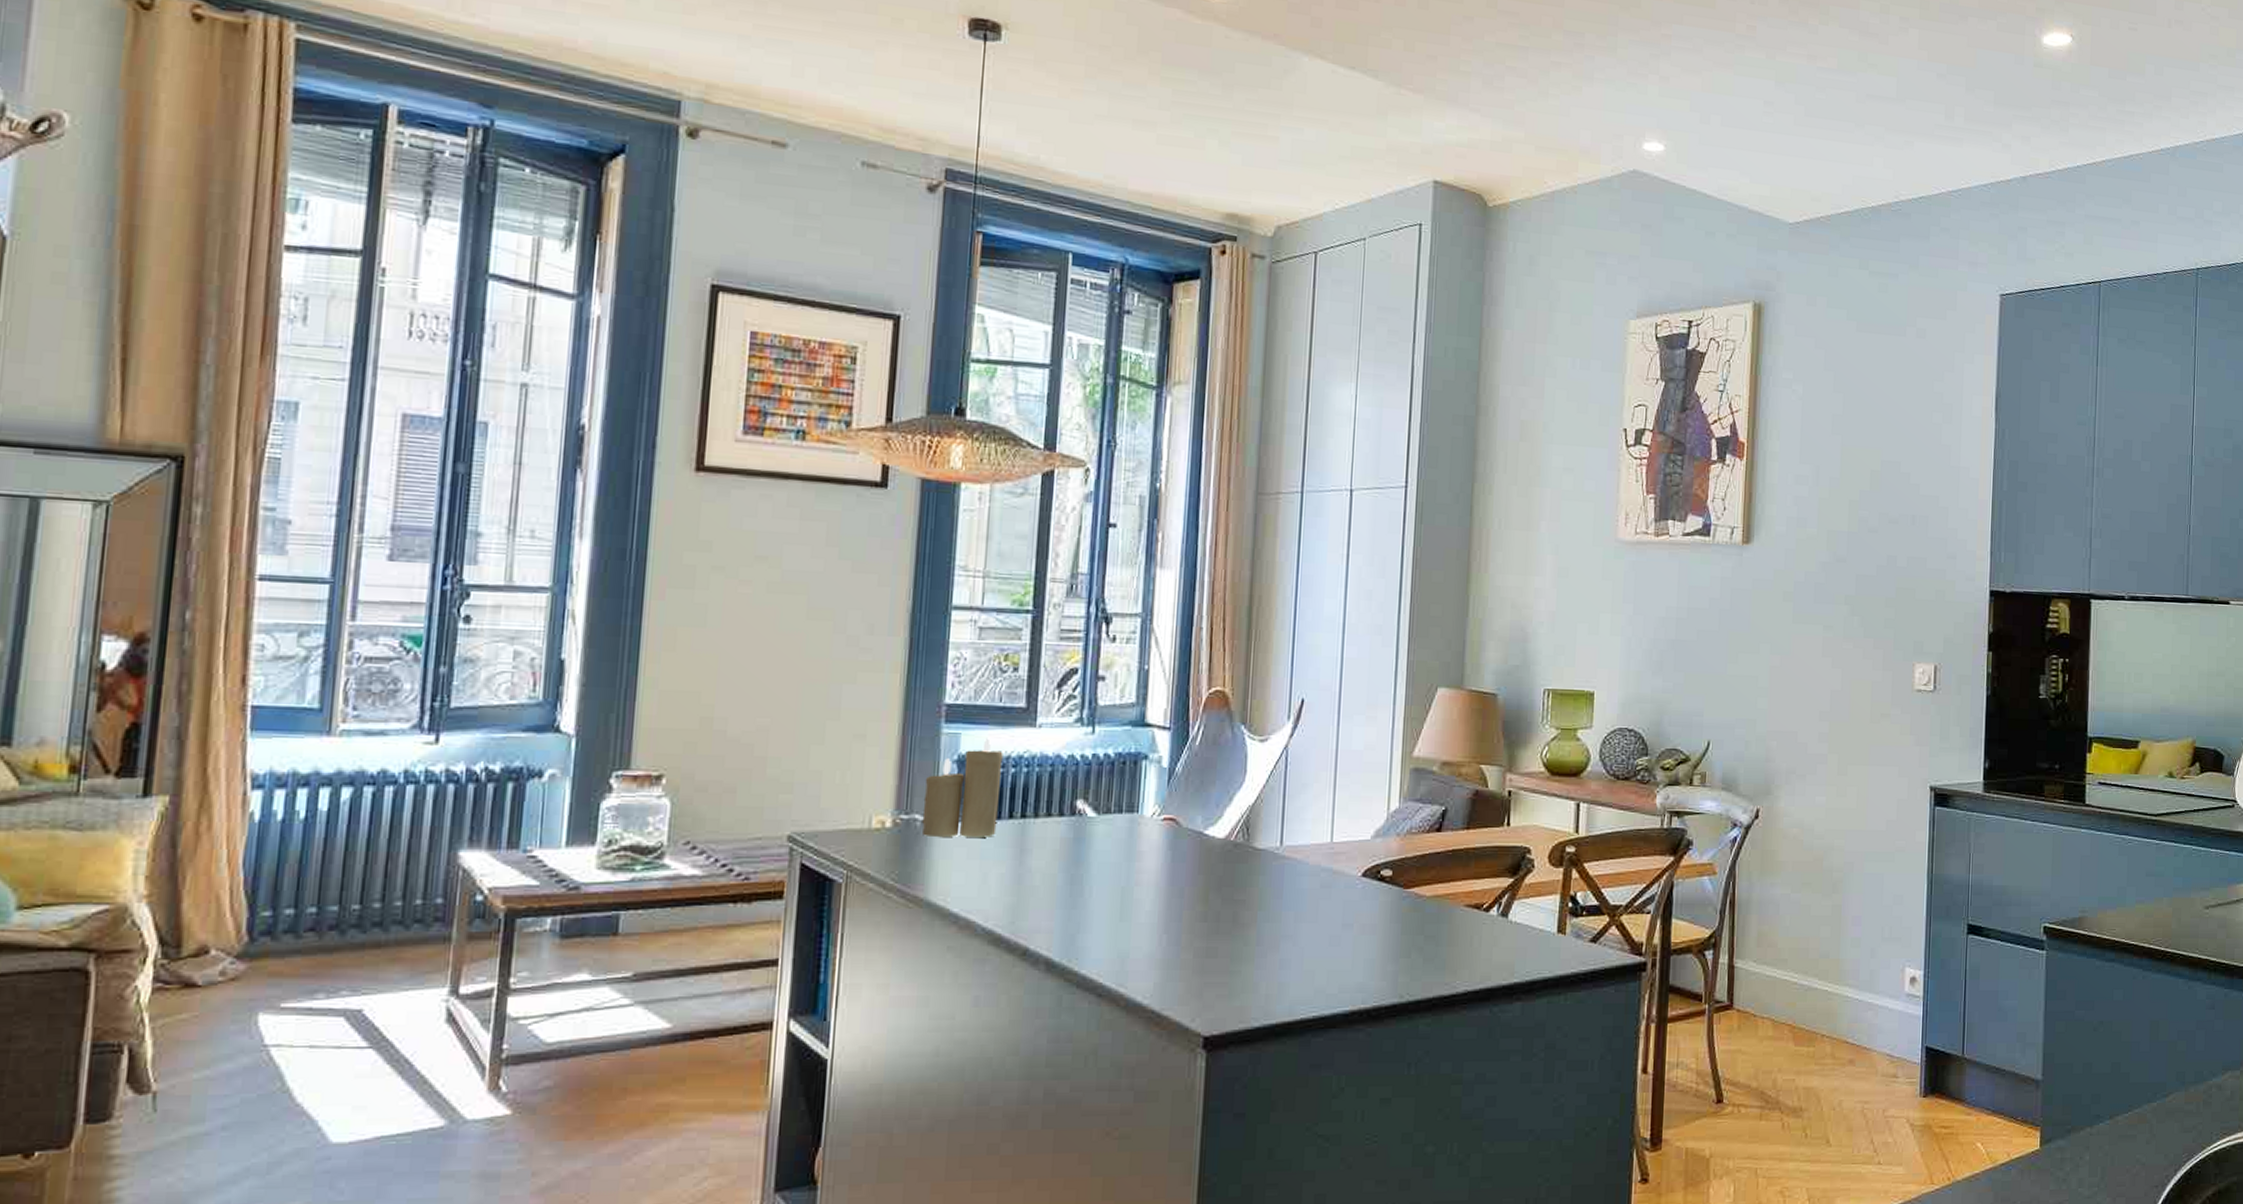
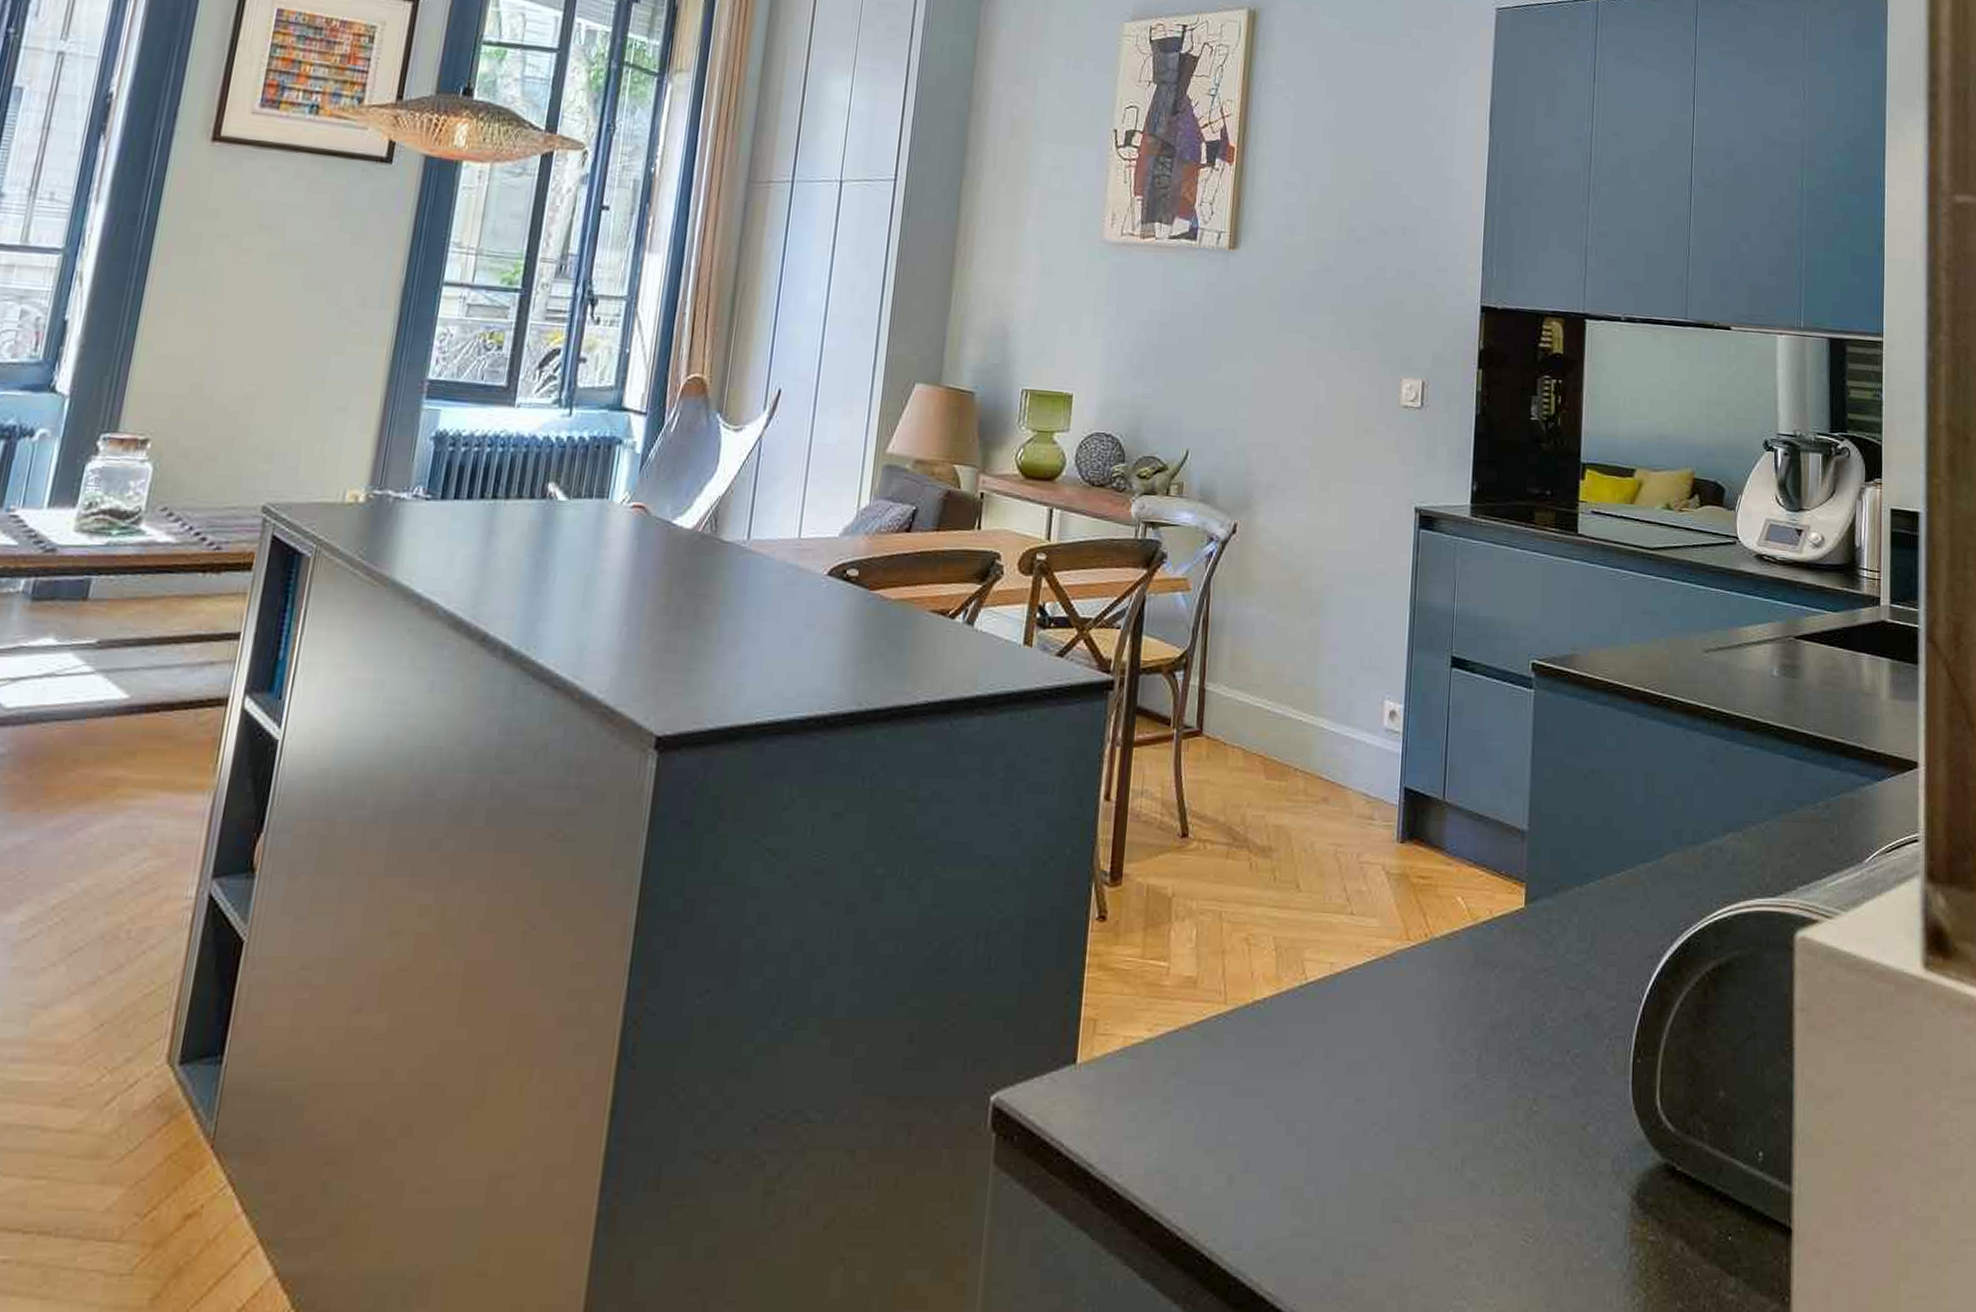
candle: present [922,738,1003,837] -> none [394,416,480,517]

